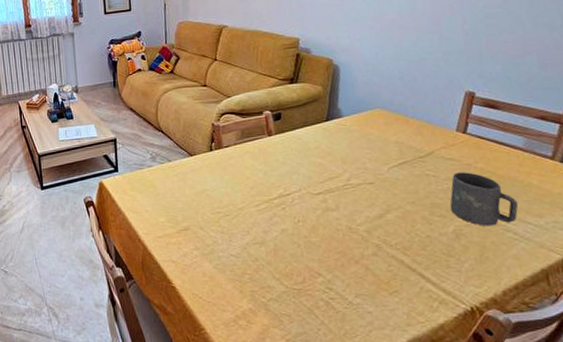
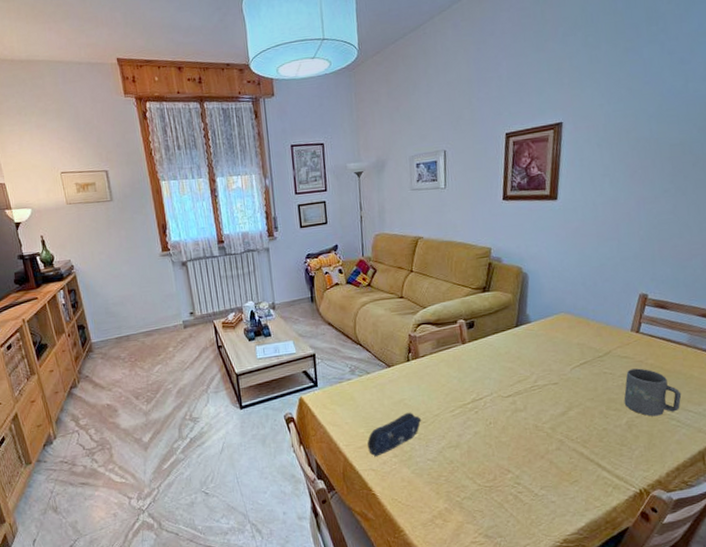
pencil case: none [168,204,225,248] -> present [367,412,422,457]

